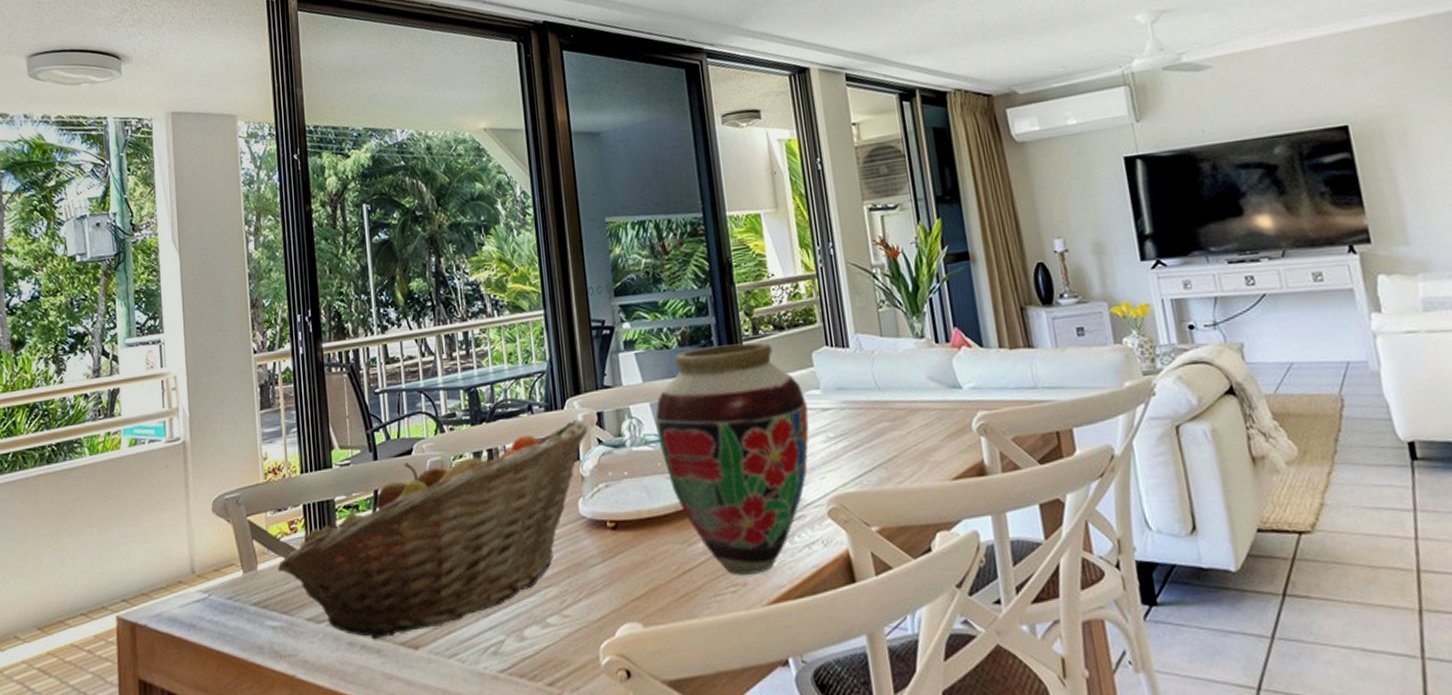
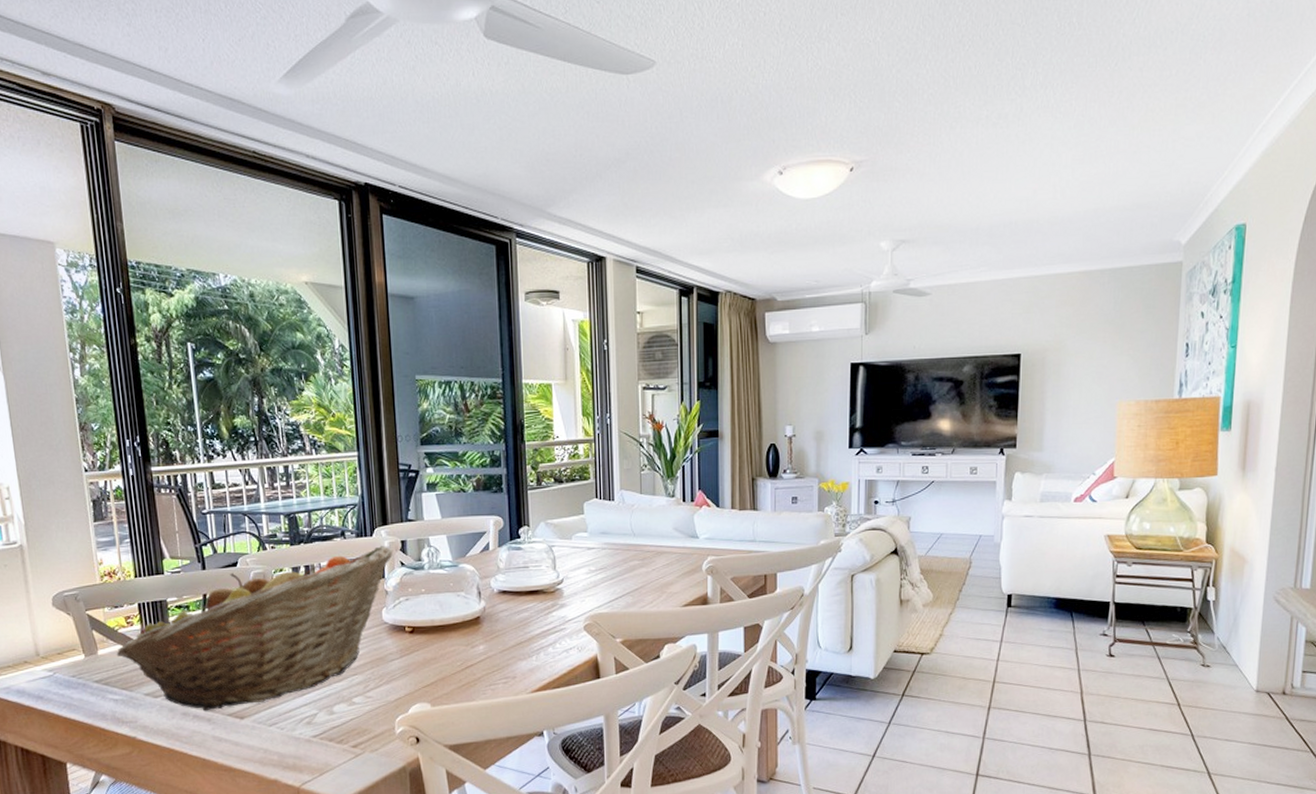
vase: present [655,342,809,575] -> none [451,491,576,671]

